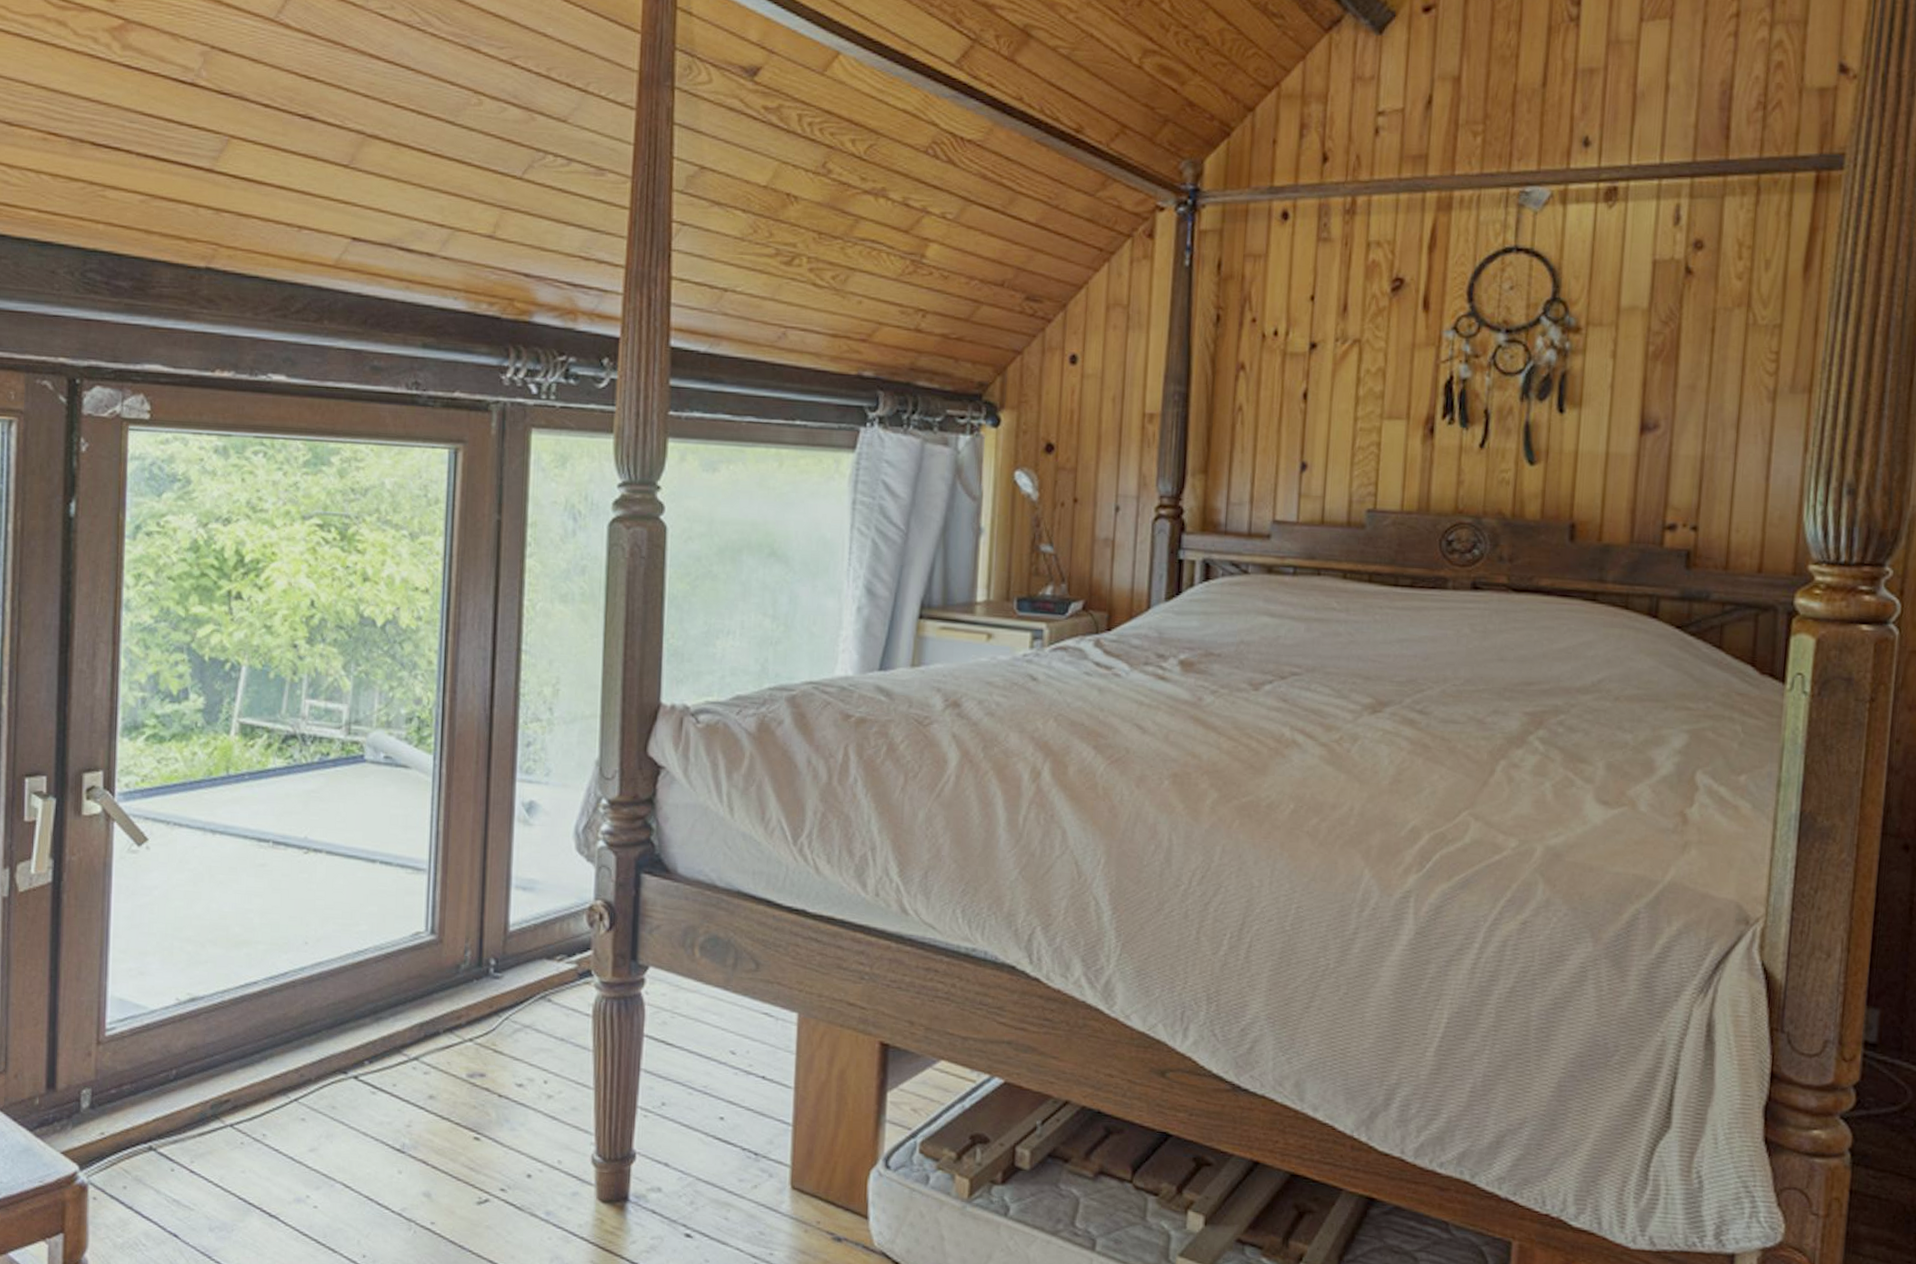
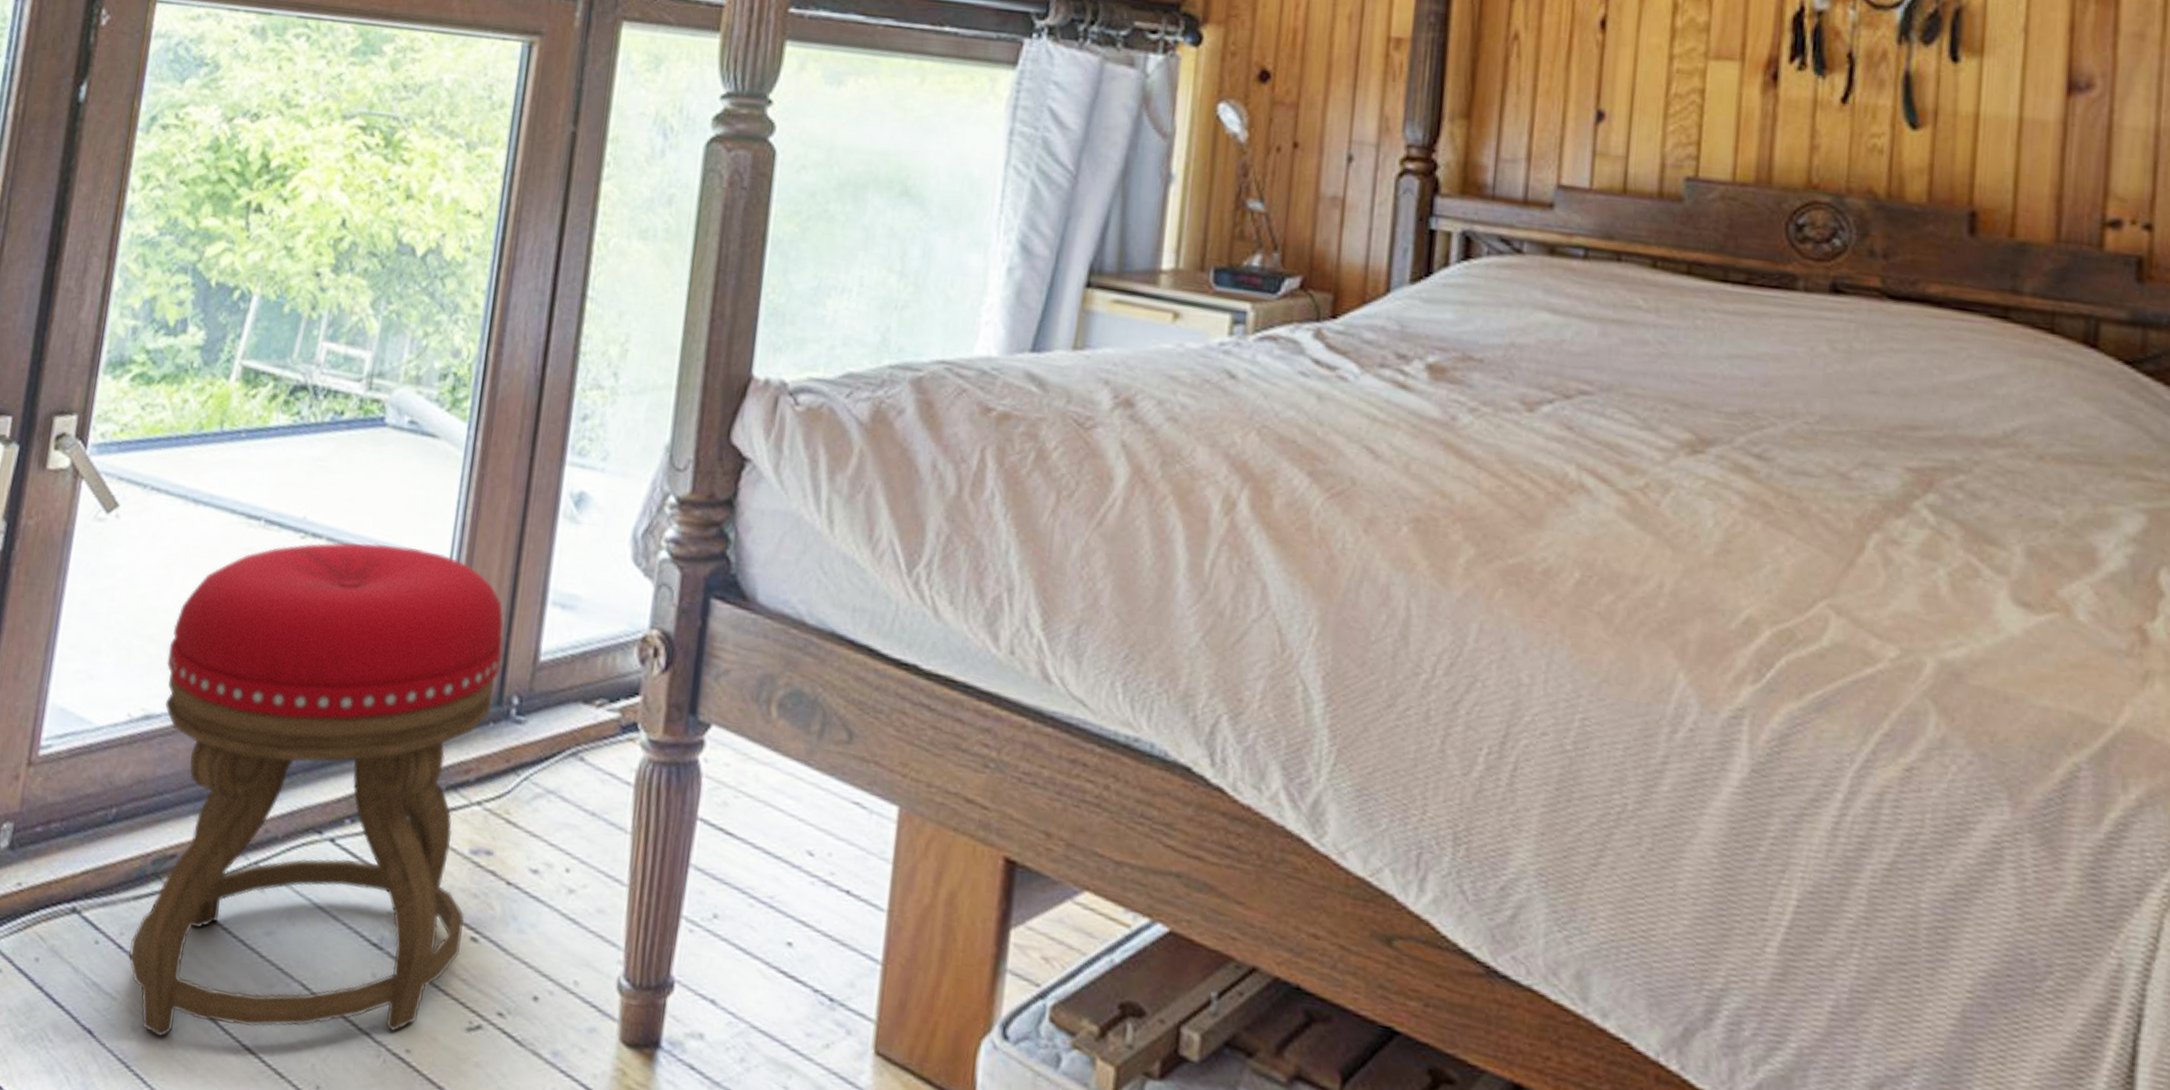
stool: none [200,852,479,1233] -> present [128,541,504,1037]

